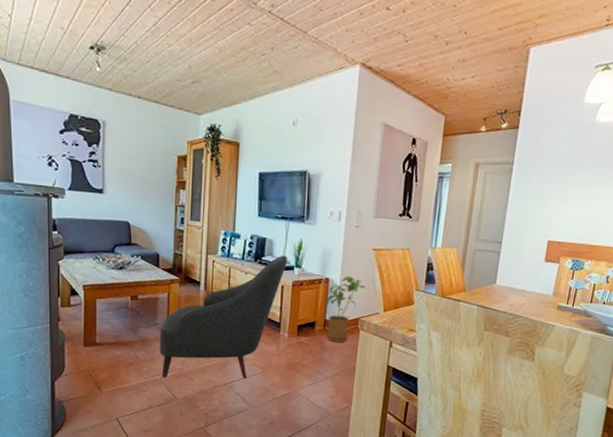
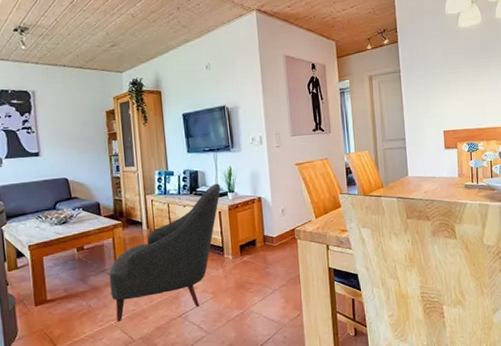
house plant: present [326,275,366,342] -> none [262,191,295,255]

